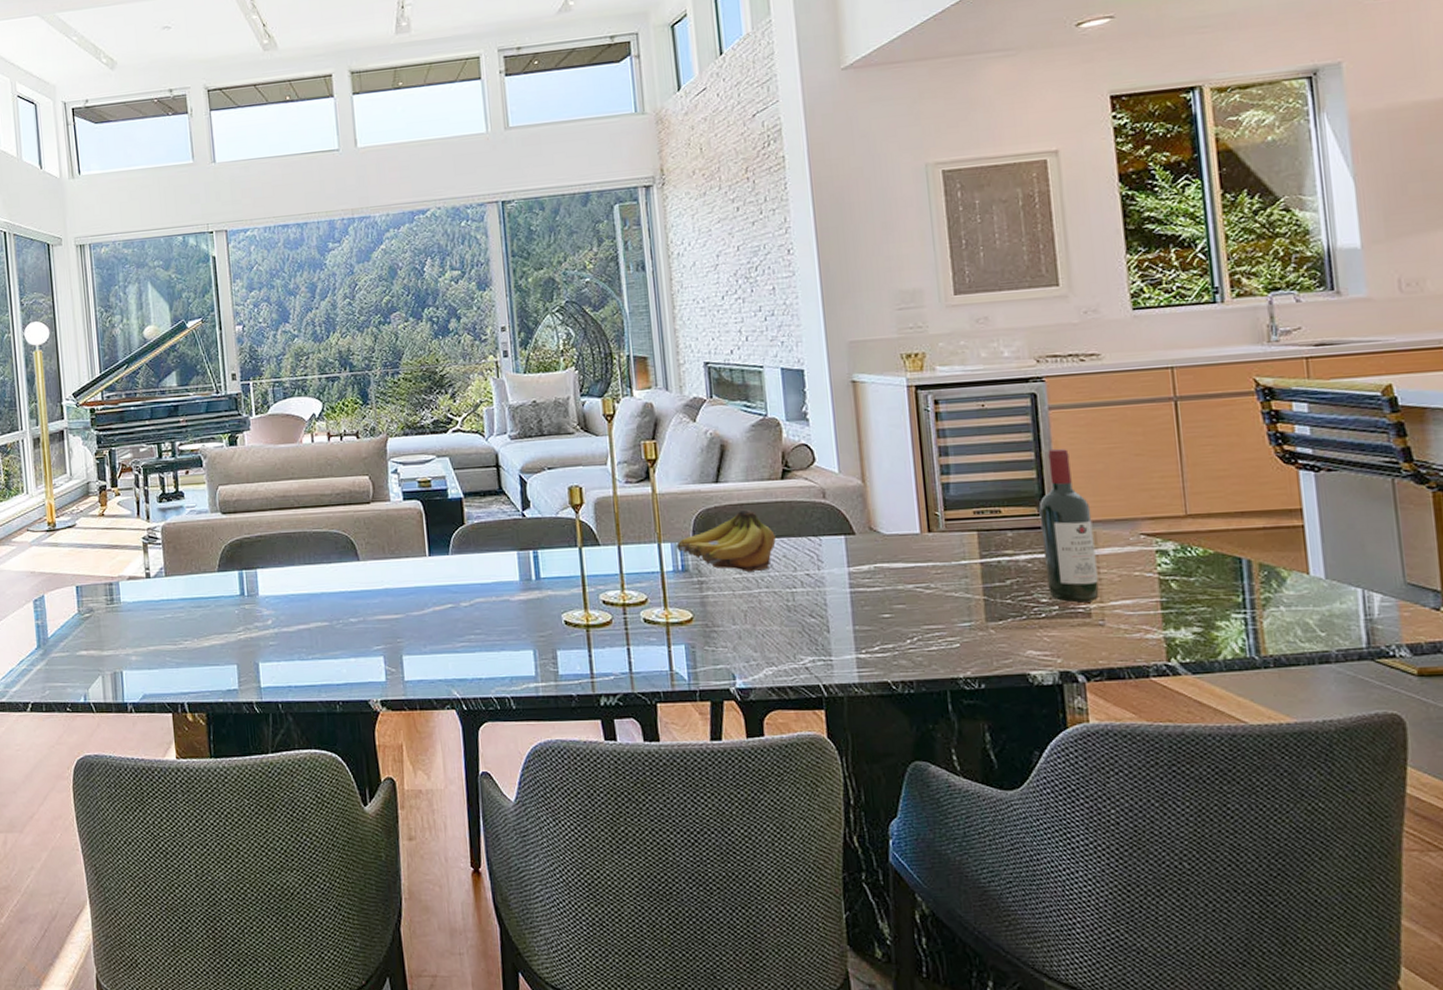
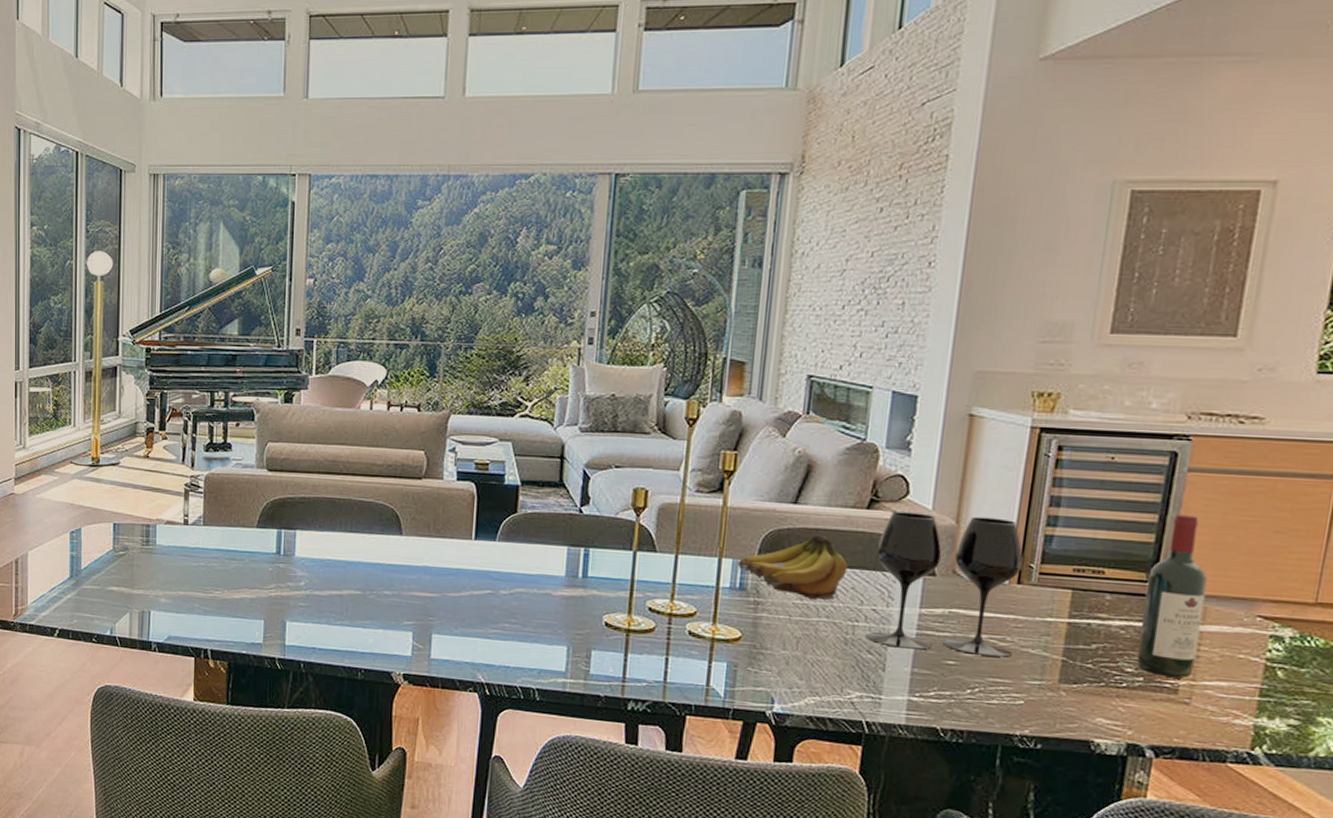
wine glass: none [798,473,940,608] -> present [866,511,1023,657]

